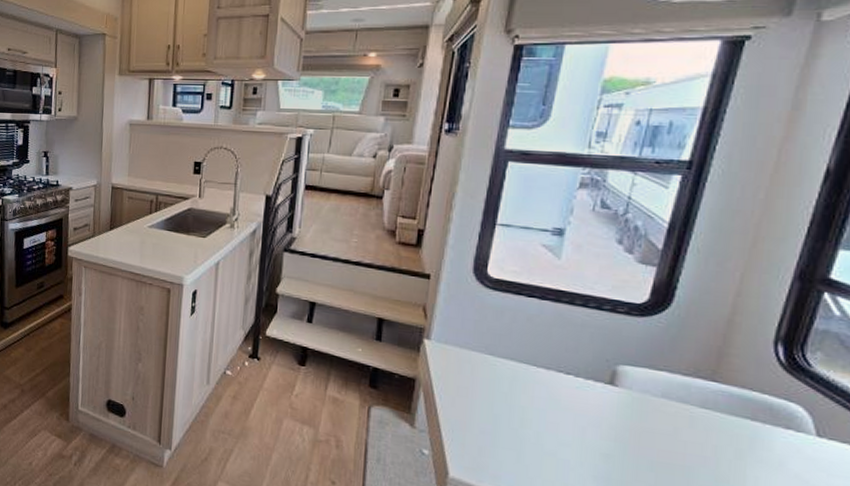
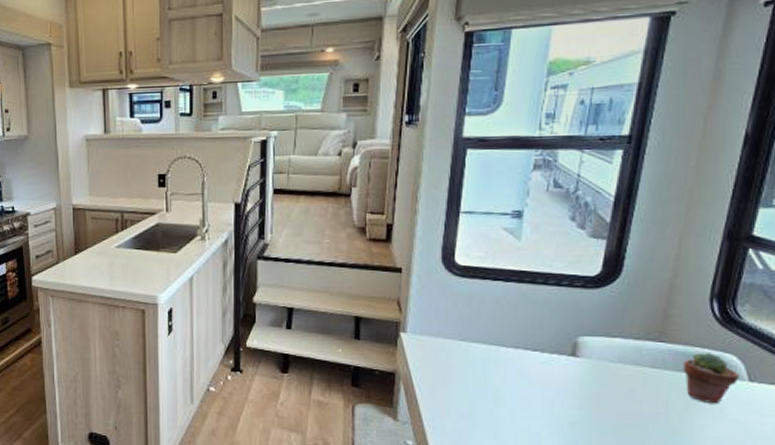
potted succulent: none [737,398,806,456] -> present [683,352,740,404]

